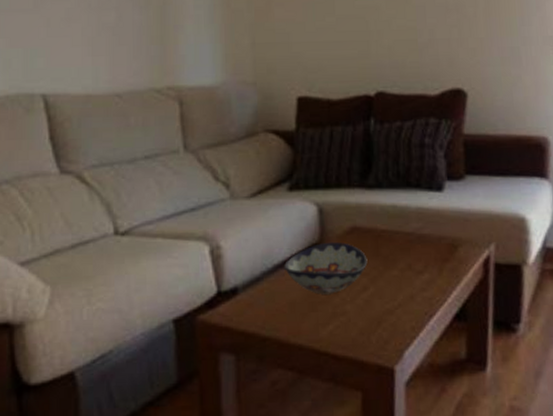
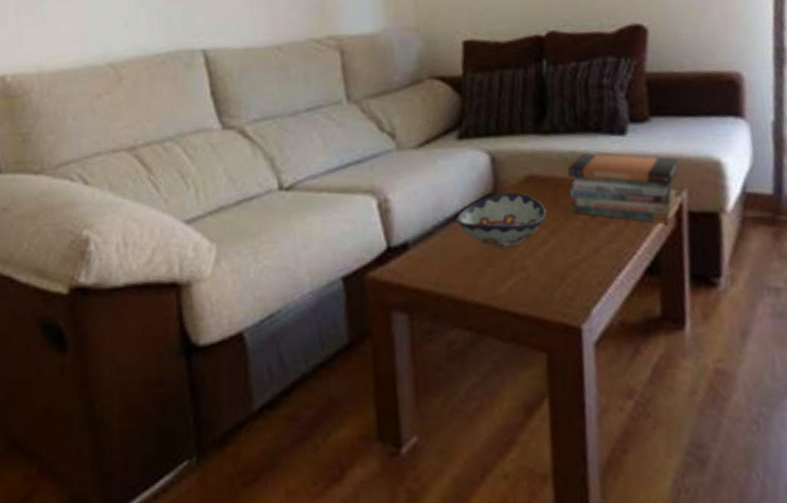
book stack: none [389,207,489,275] -> present [568,153,680,225]

